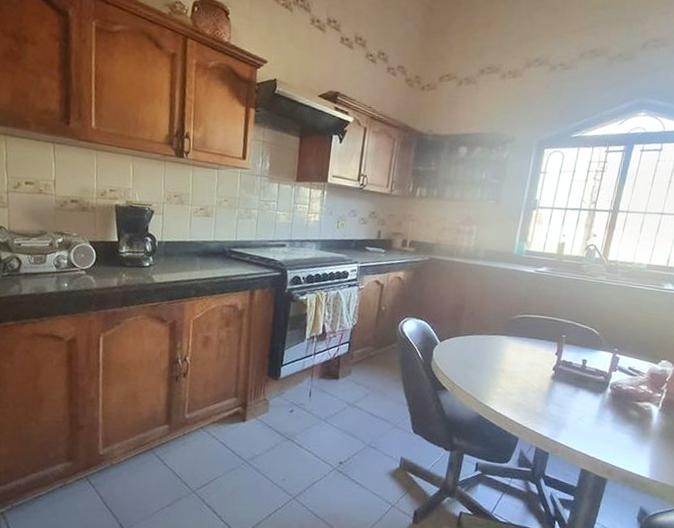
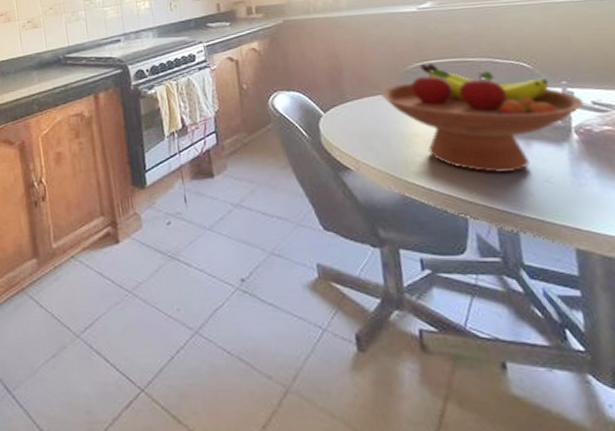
fruit bowl: none [486,316,624,410] -> present [379,62,584,174]

